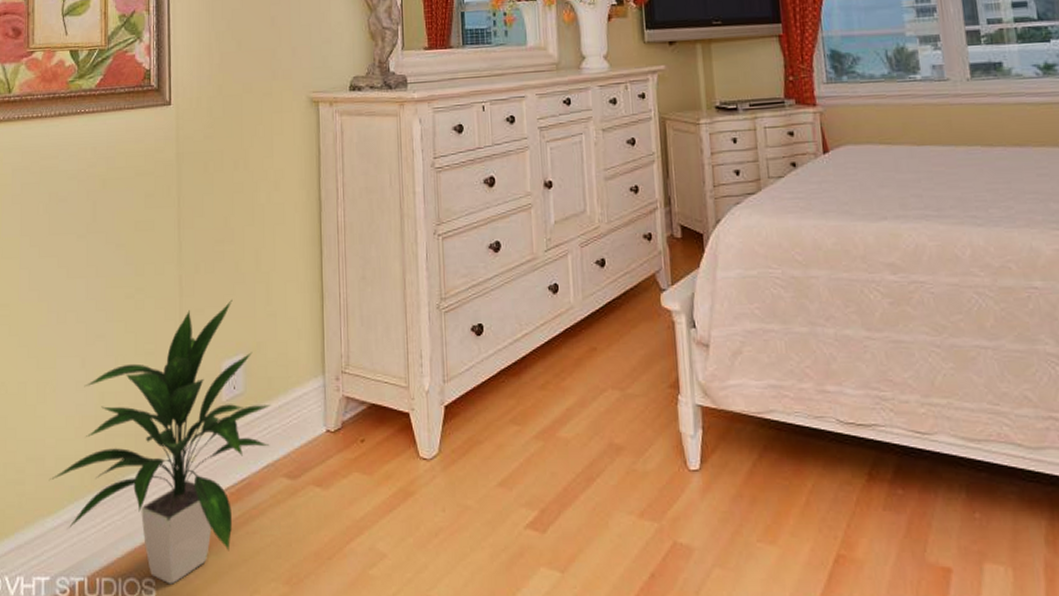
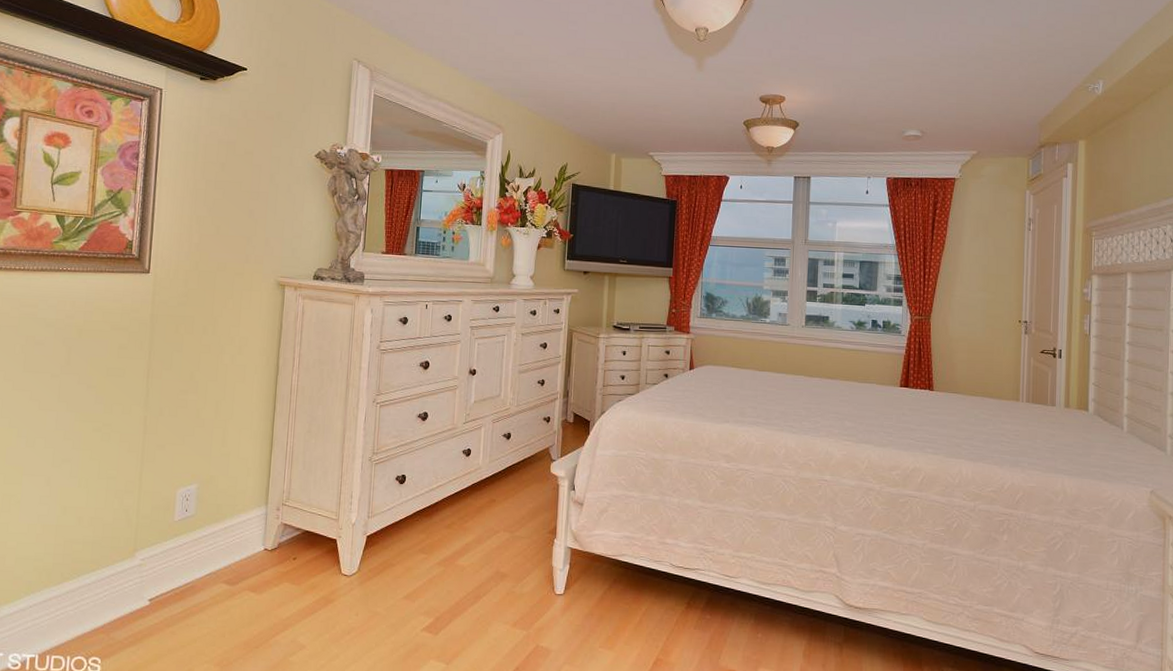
indoor plant: present [49,299,271,585] -> none [8,439,217,663]

